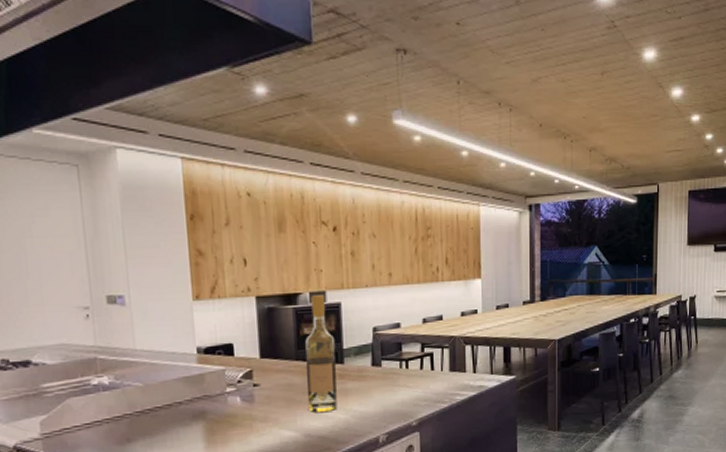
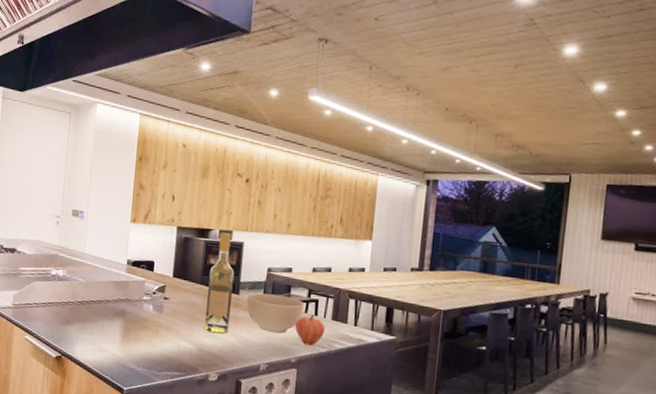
bowl: none [354,355,419,399] -> present [246,293,305,333]
fruit: none [411,369,444,404] -> present [294,314,326,346]

